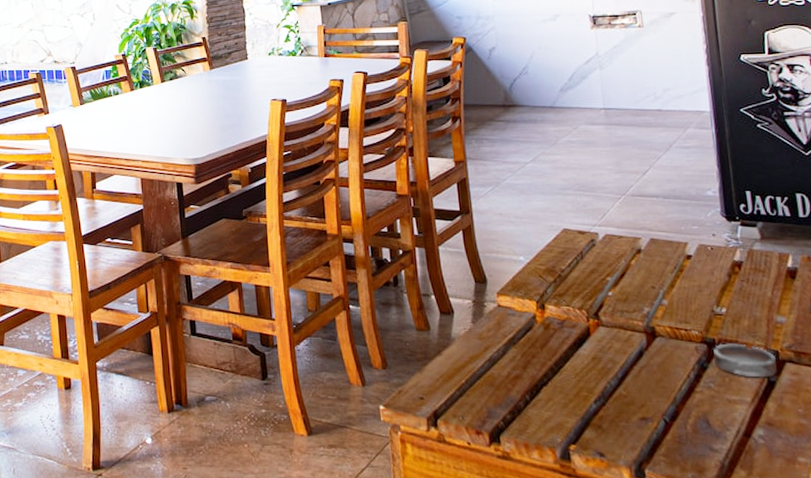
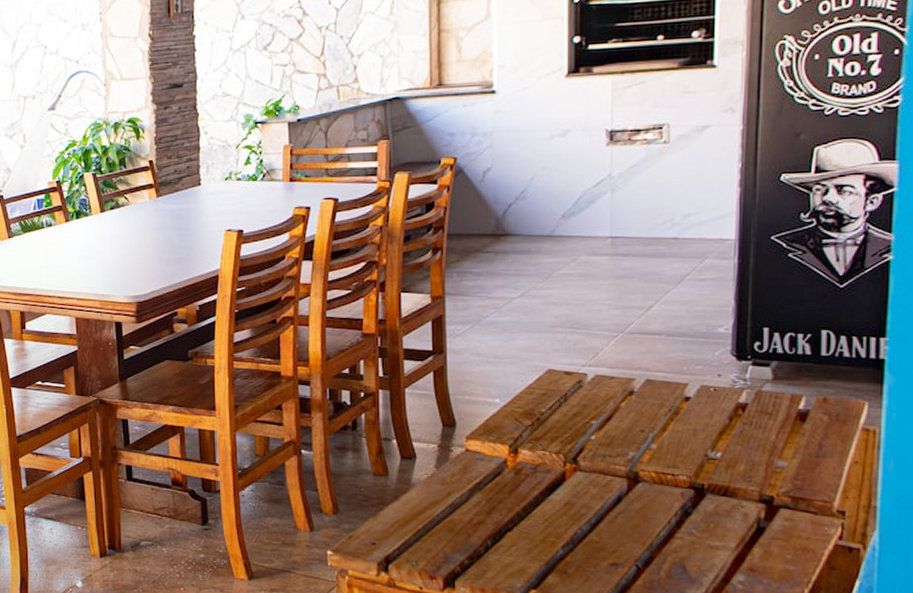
ashtray: present [713,343,777,378] -> none [701,489,771,524]

